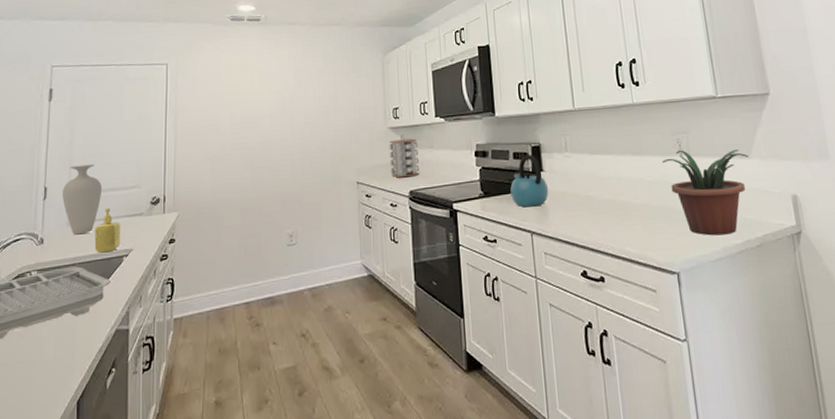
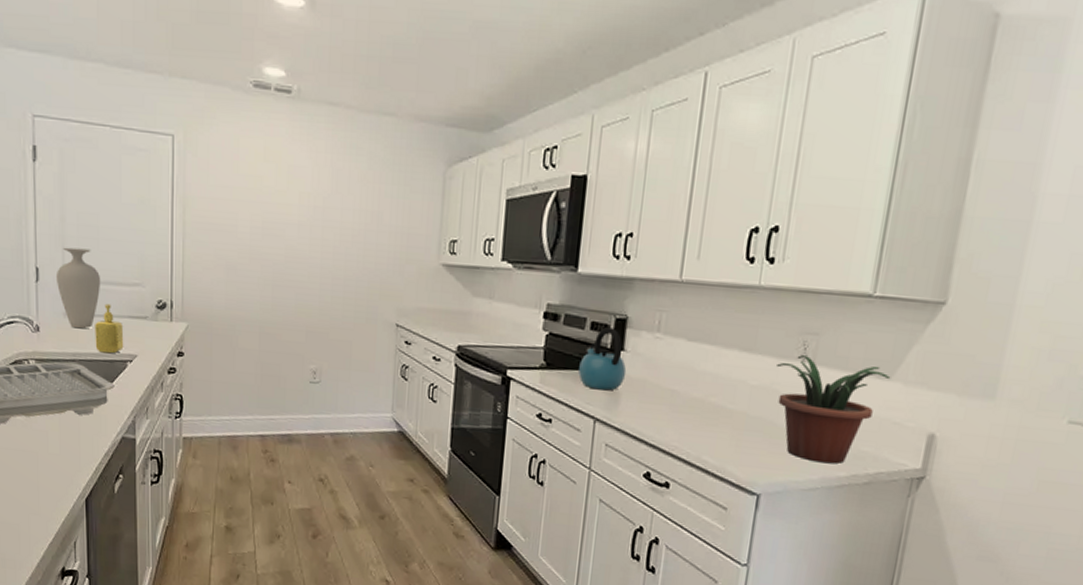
spice rack: present [389,133,420,178] -> none [437,274,476,330]

